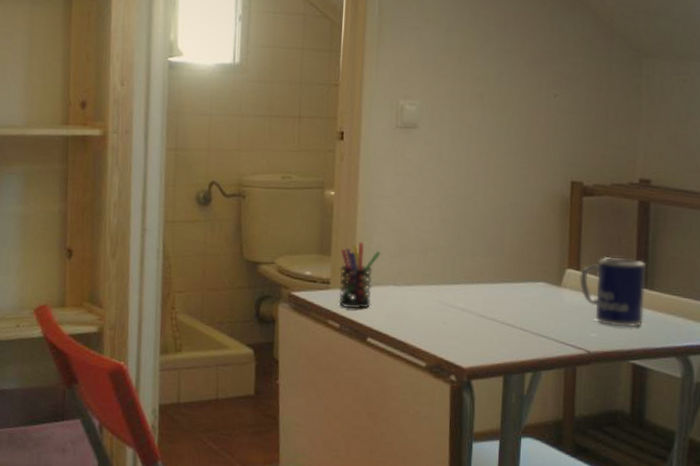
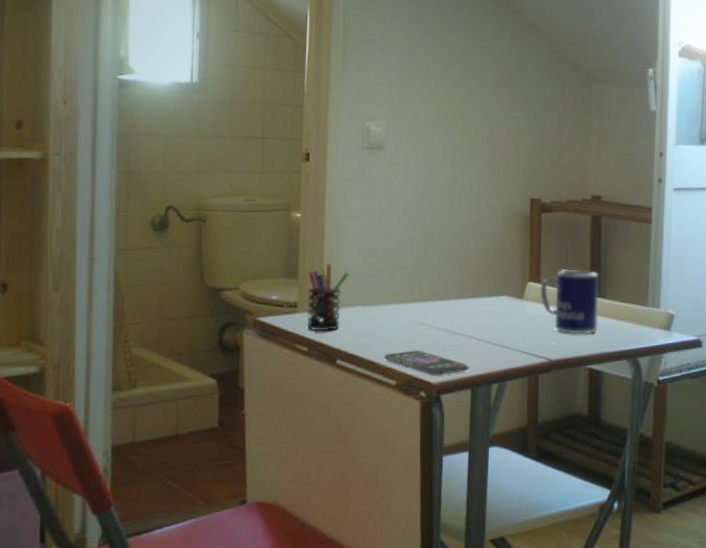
smartphone: none [413,332,503,360] -> present [383,350,470,376]

